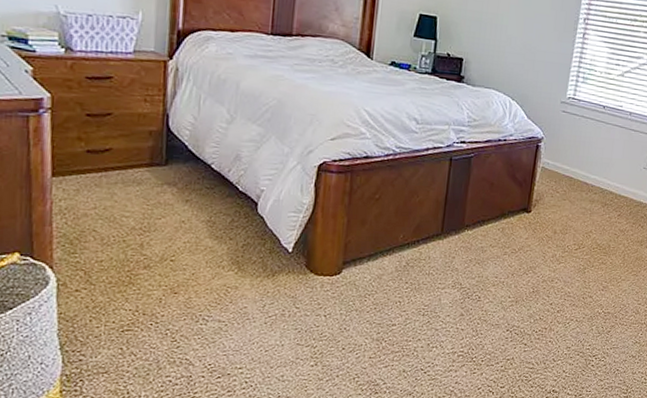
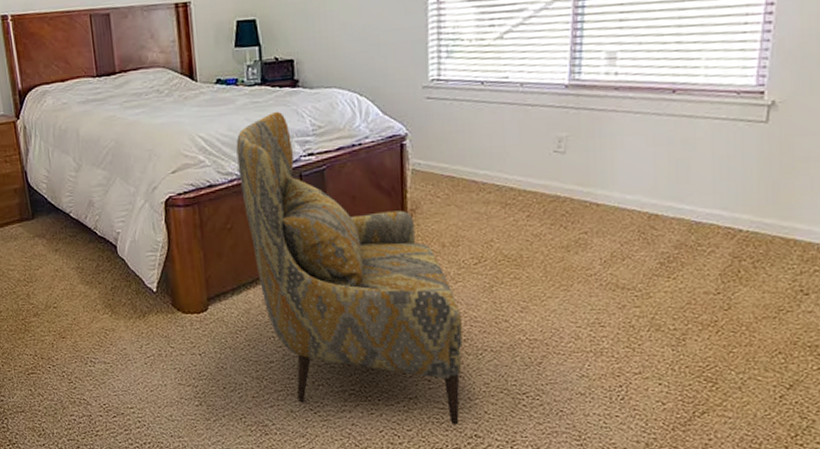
armchair: none [395,100,559,383] -> present [236,111,463,425]

